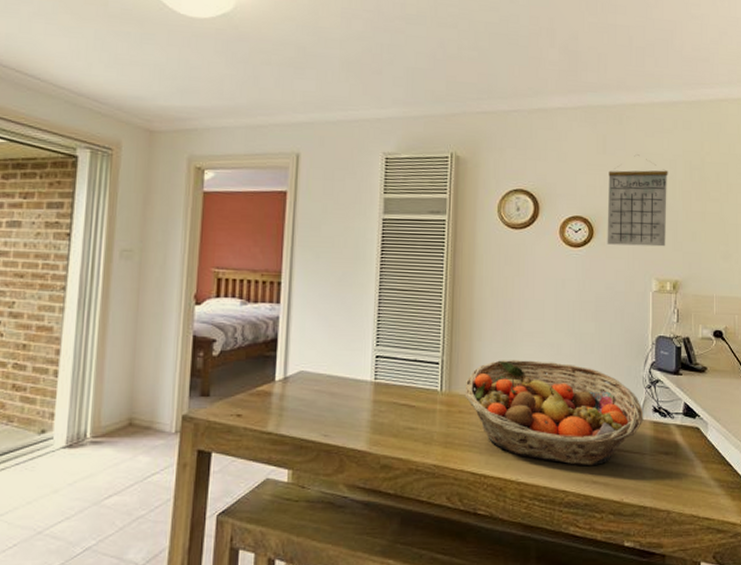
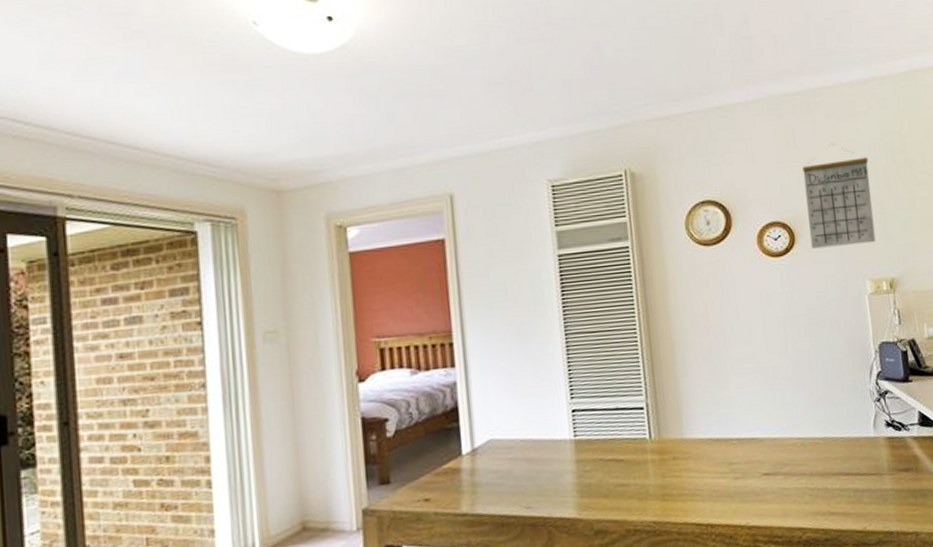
fruit basket: present [464,360,644,466] -> none [675,387,877,499]

